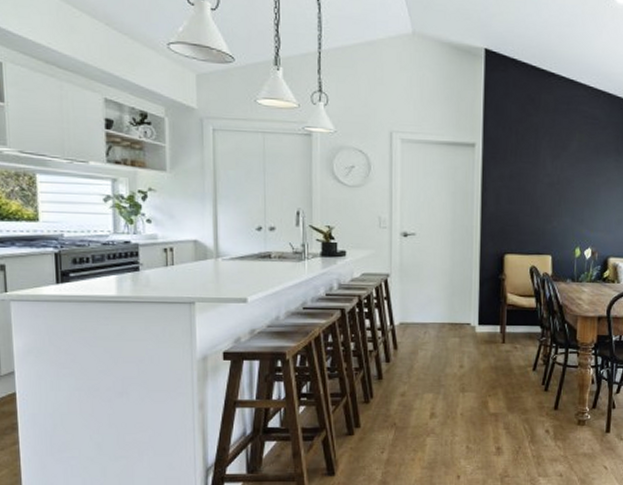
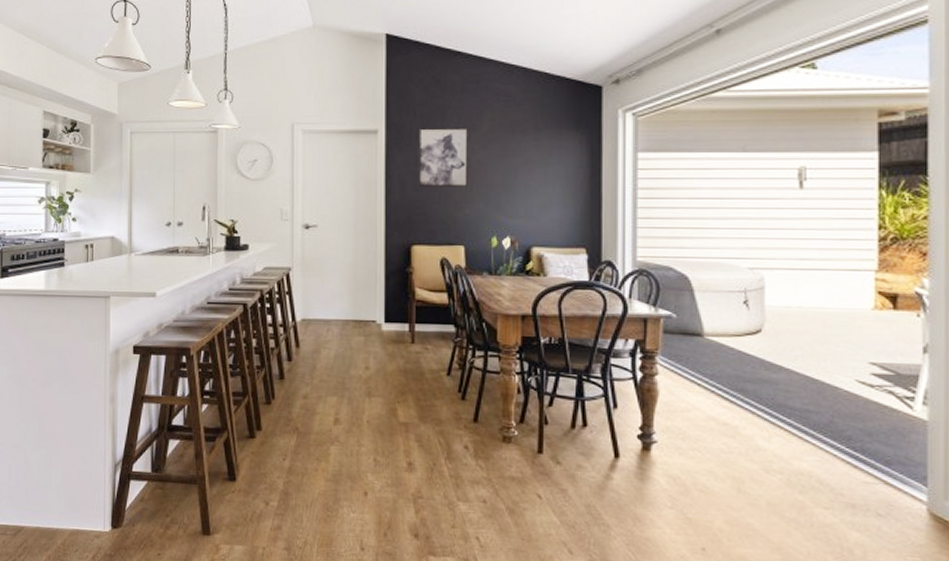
wall art: none [512,144,558,201] -> present [418,128,468,187]

